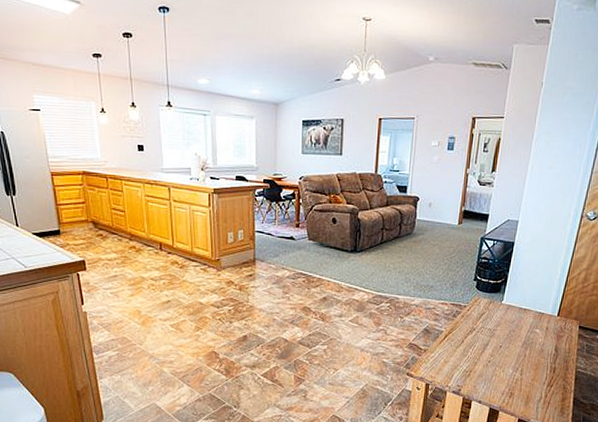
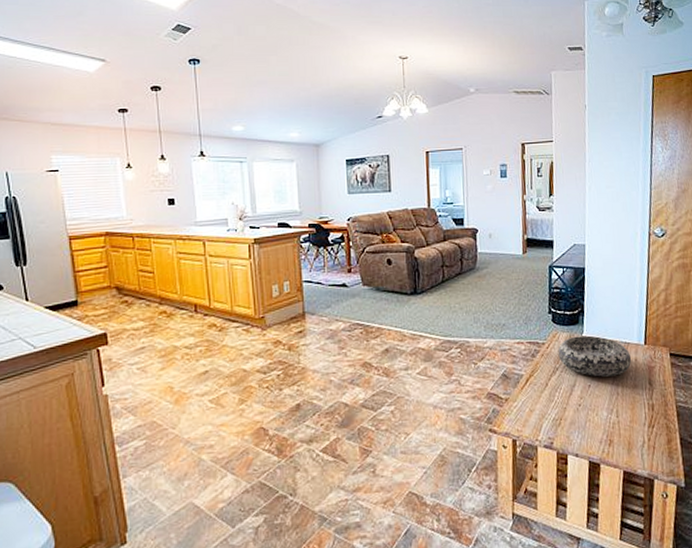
decorative bowl: none [477,303,544,340] -> present [558,335,632,377]

